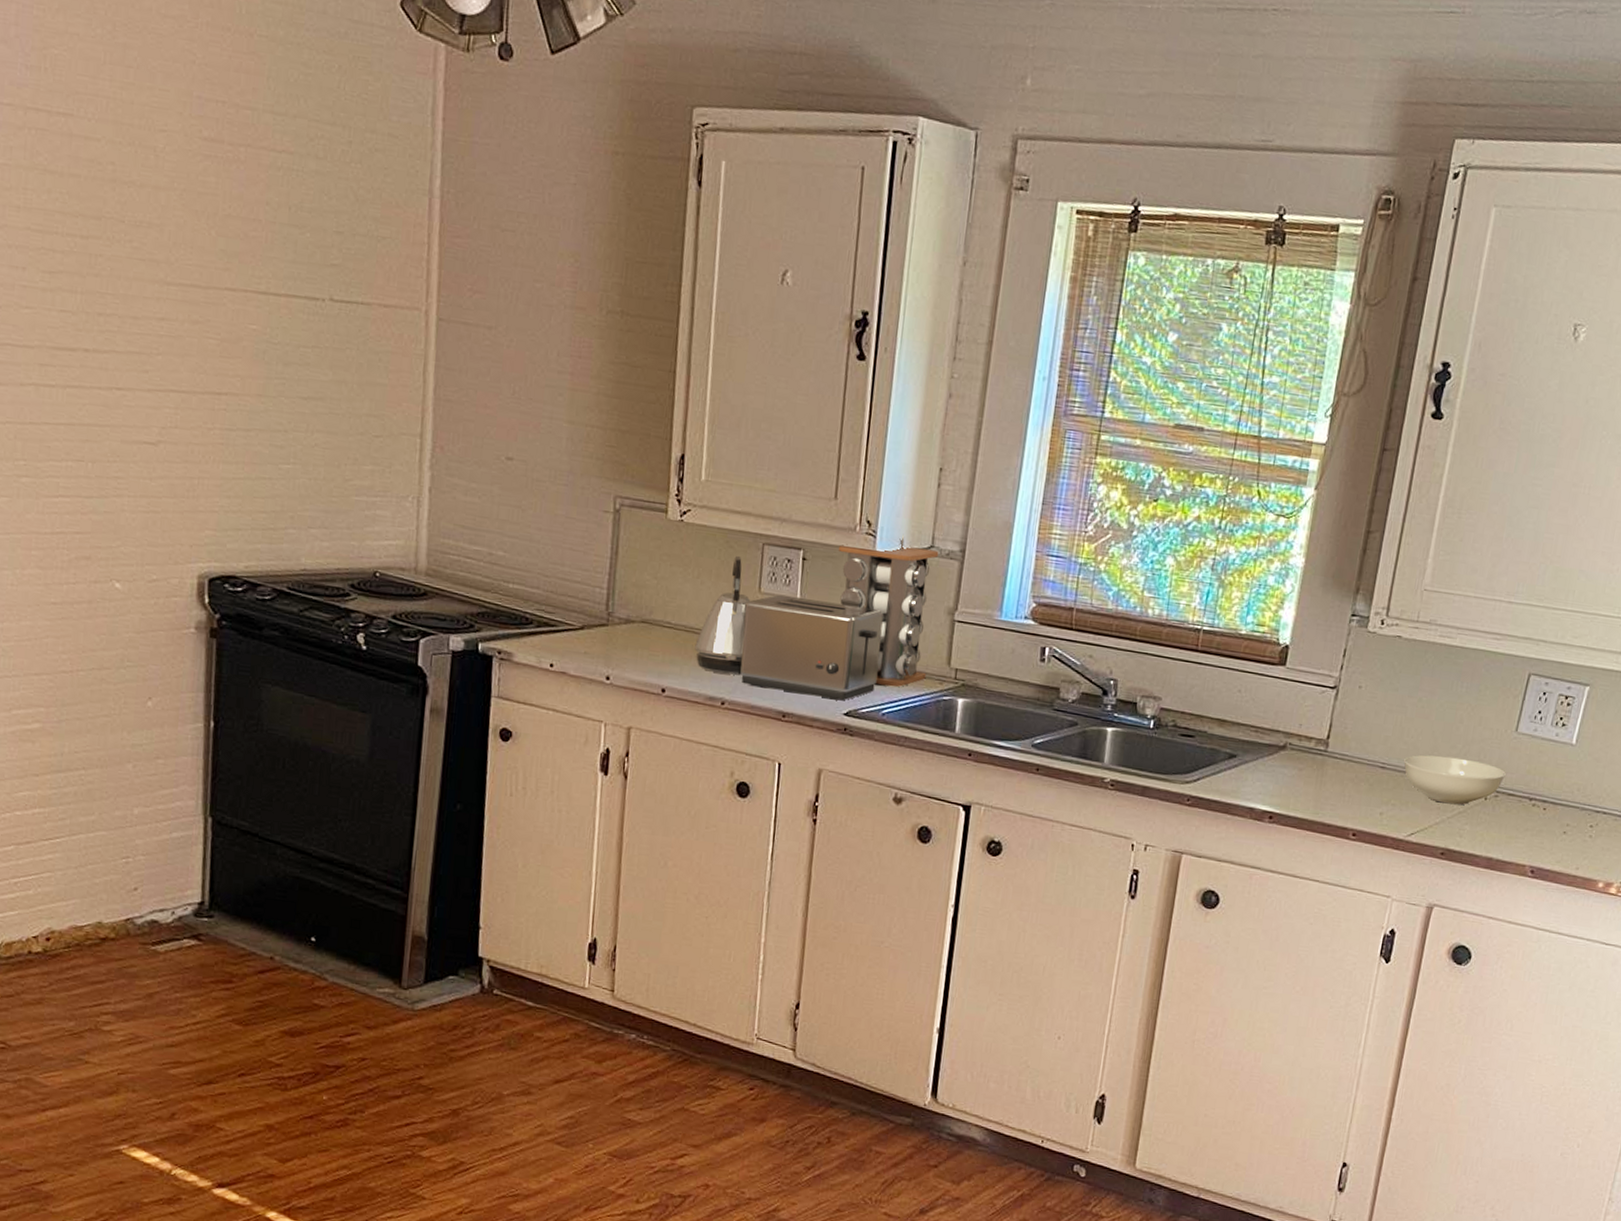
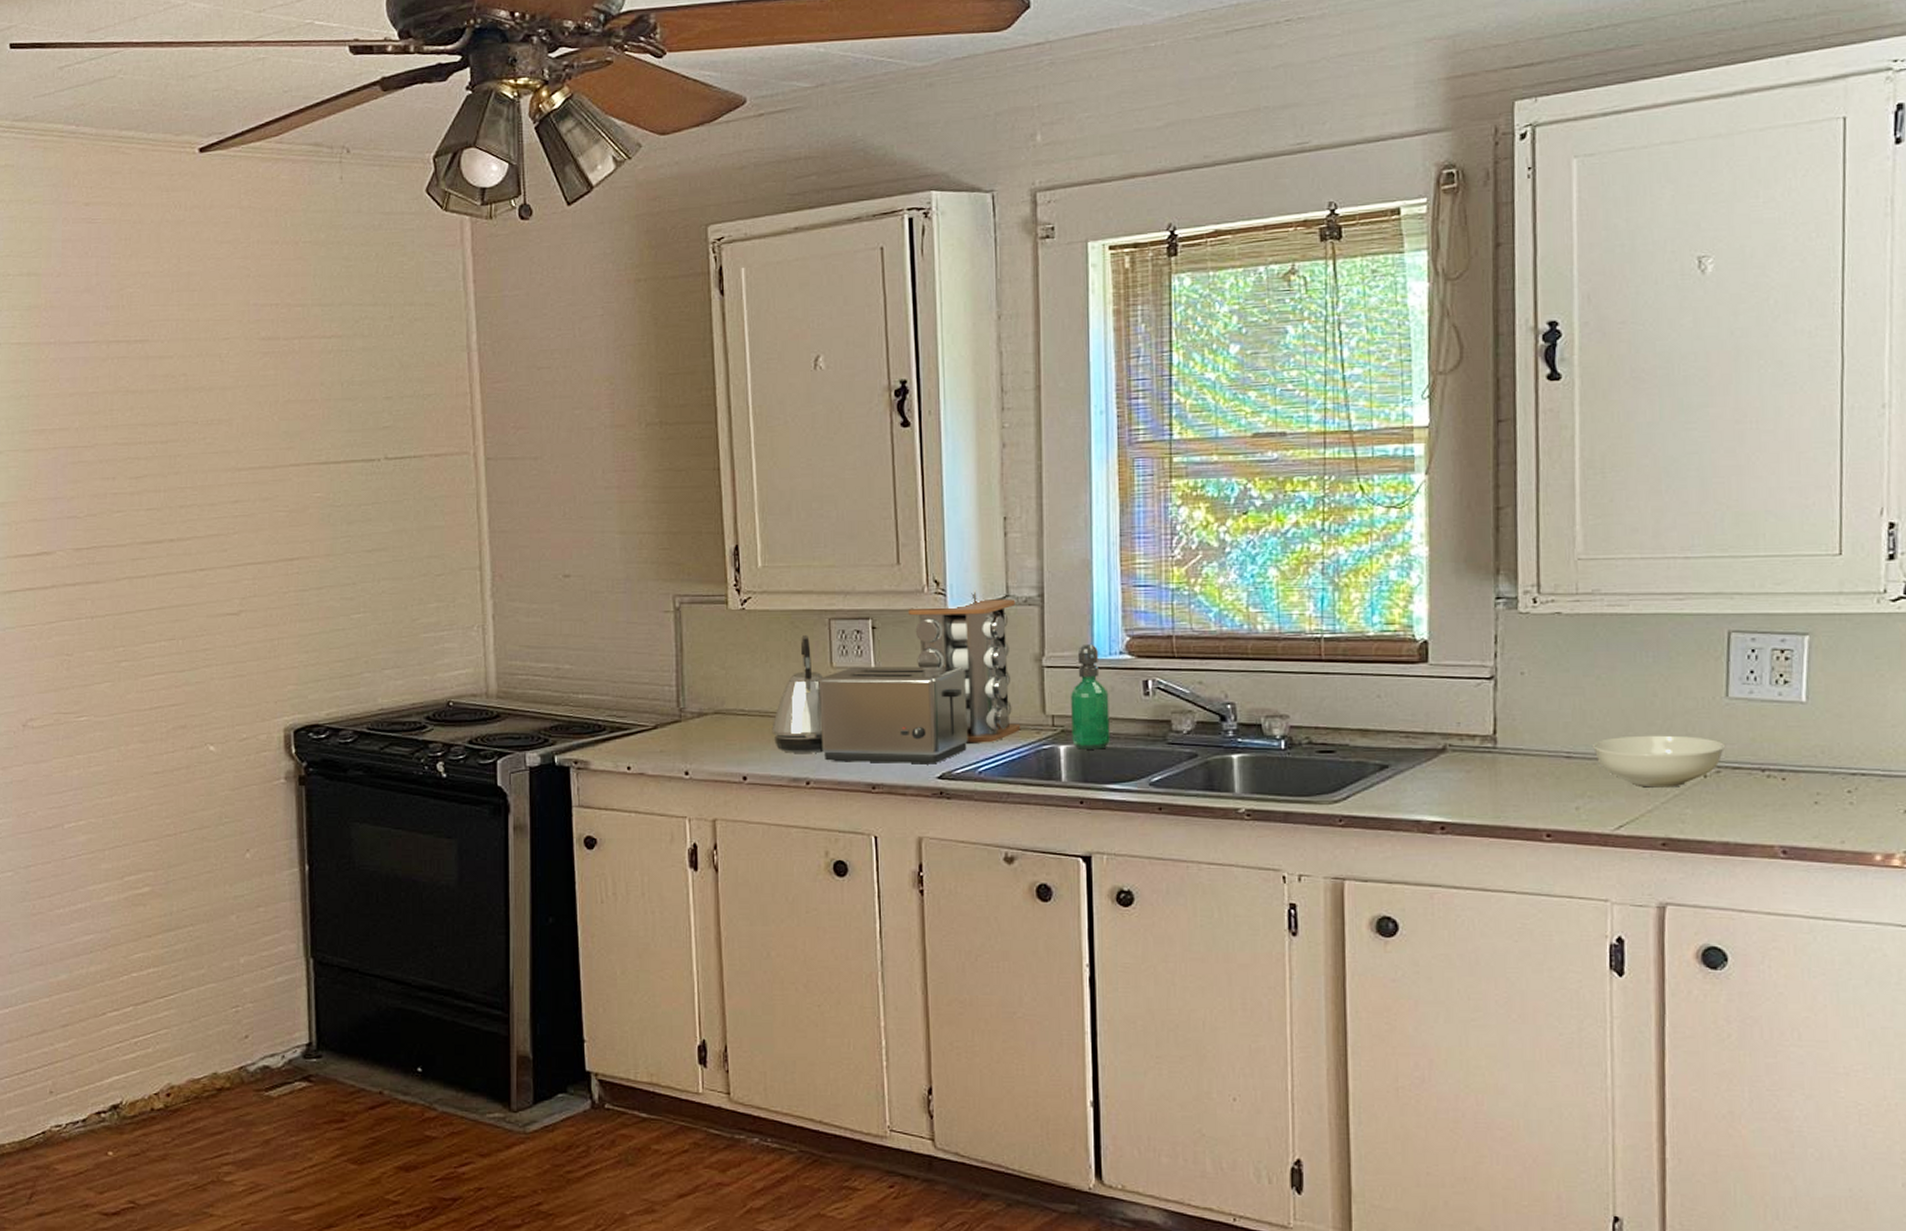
soap dispenser: none [970,604,1010,707] -> present [1070,643,1111,749]

